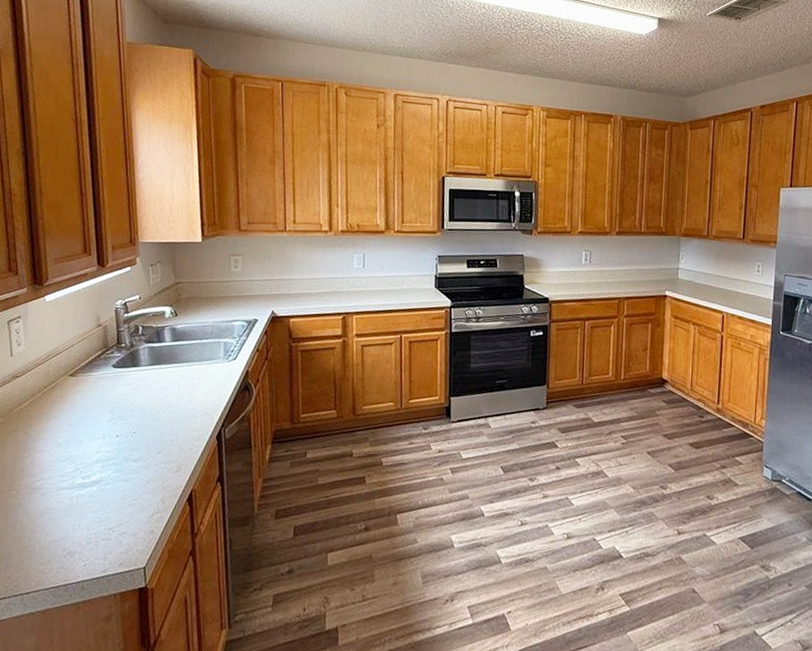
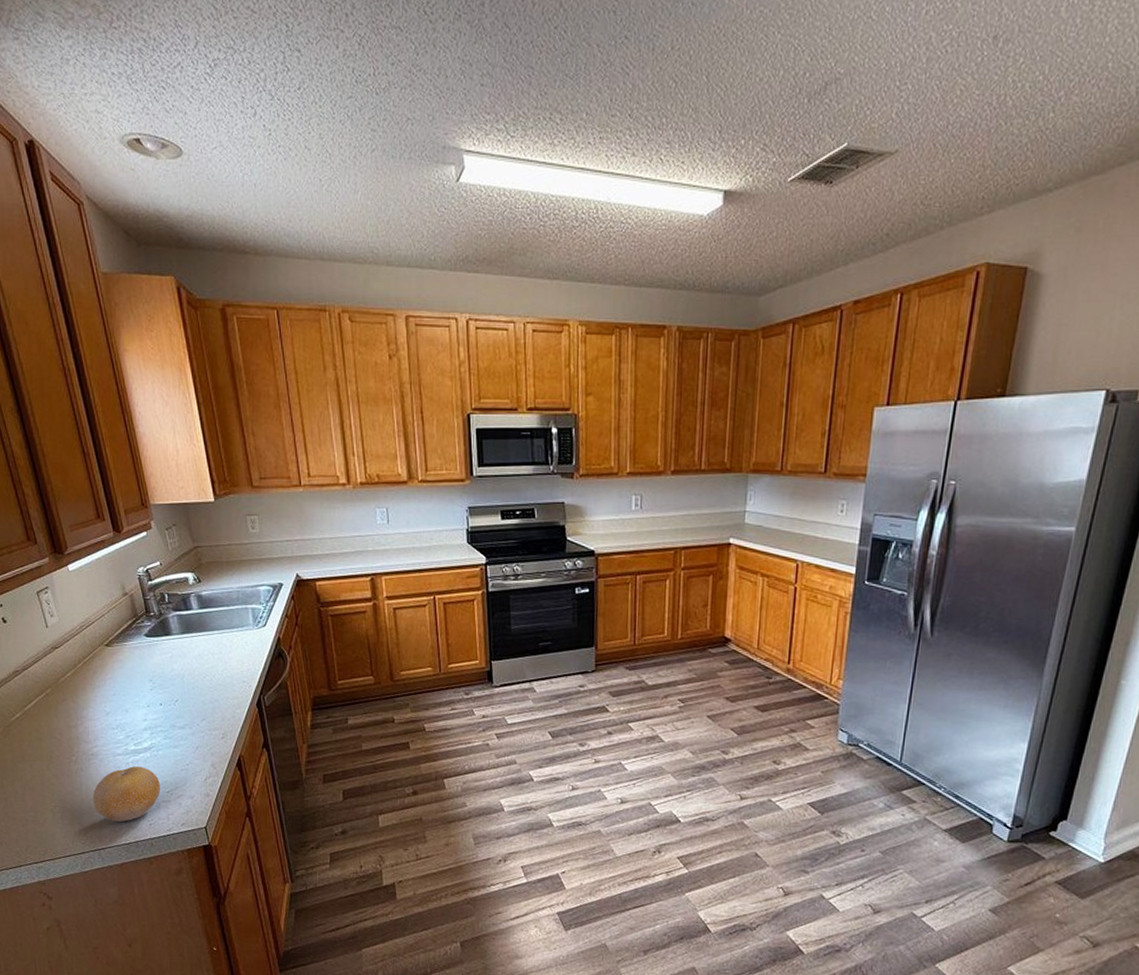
fruit: none [25,501,103,563] -> present [92,766,160,823]

